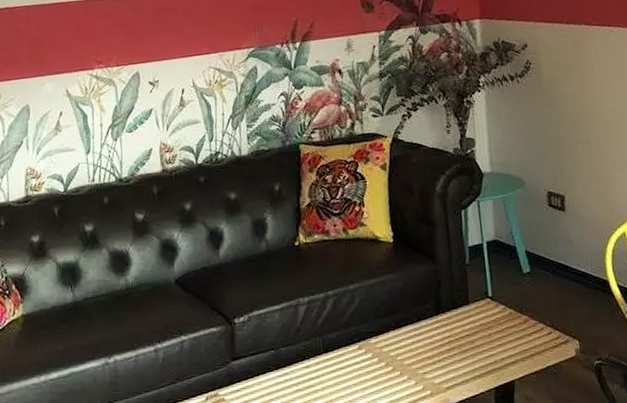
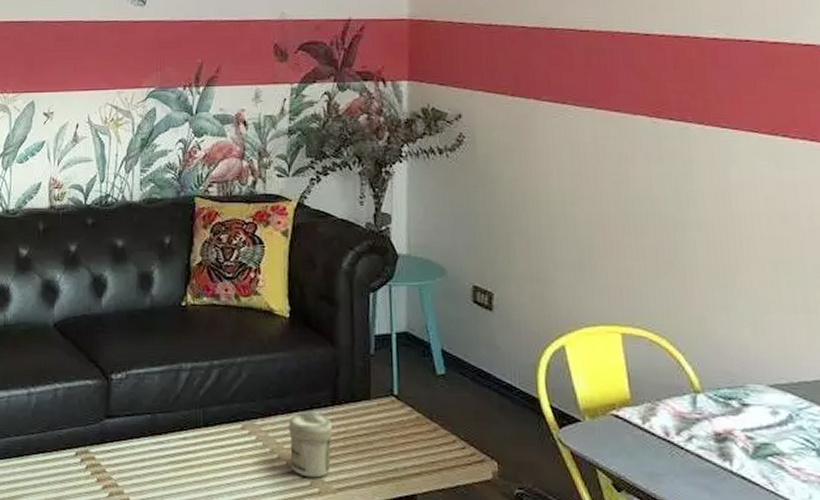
jar: none [400,324,439,383] -> present [289,412,333,478]

